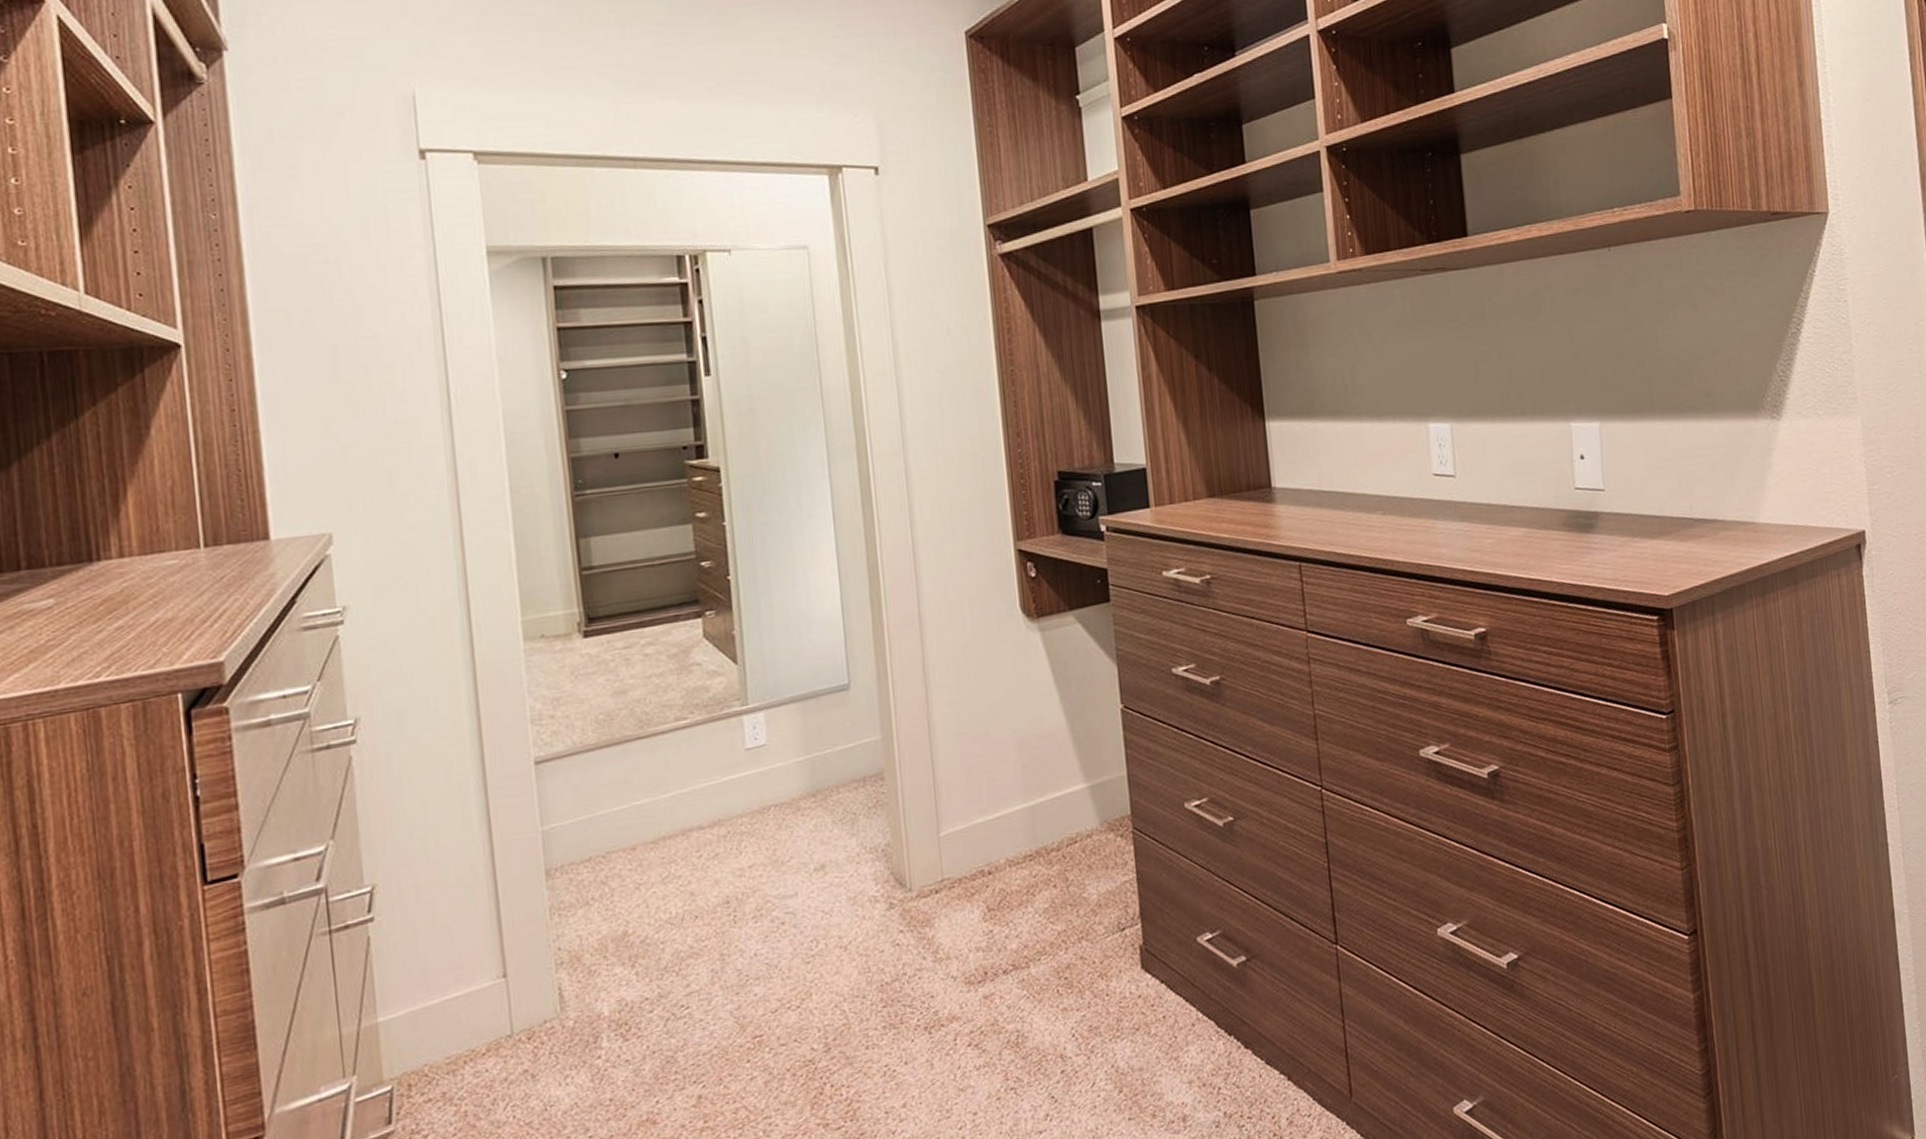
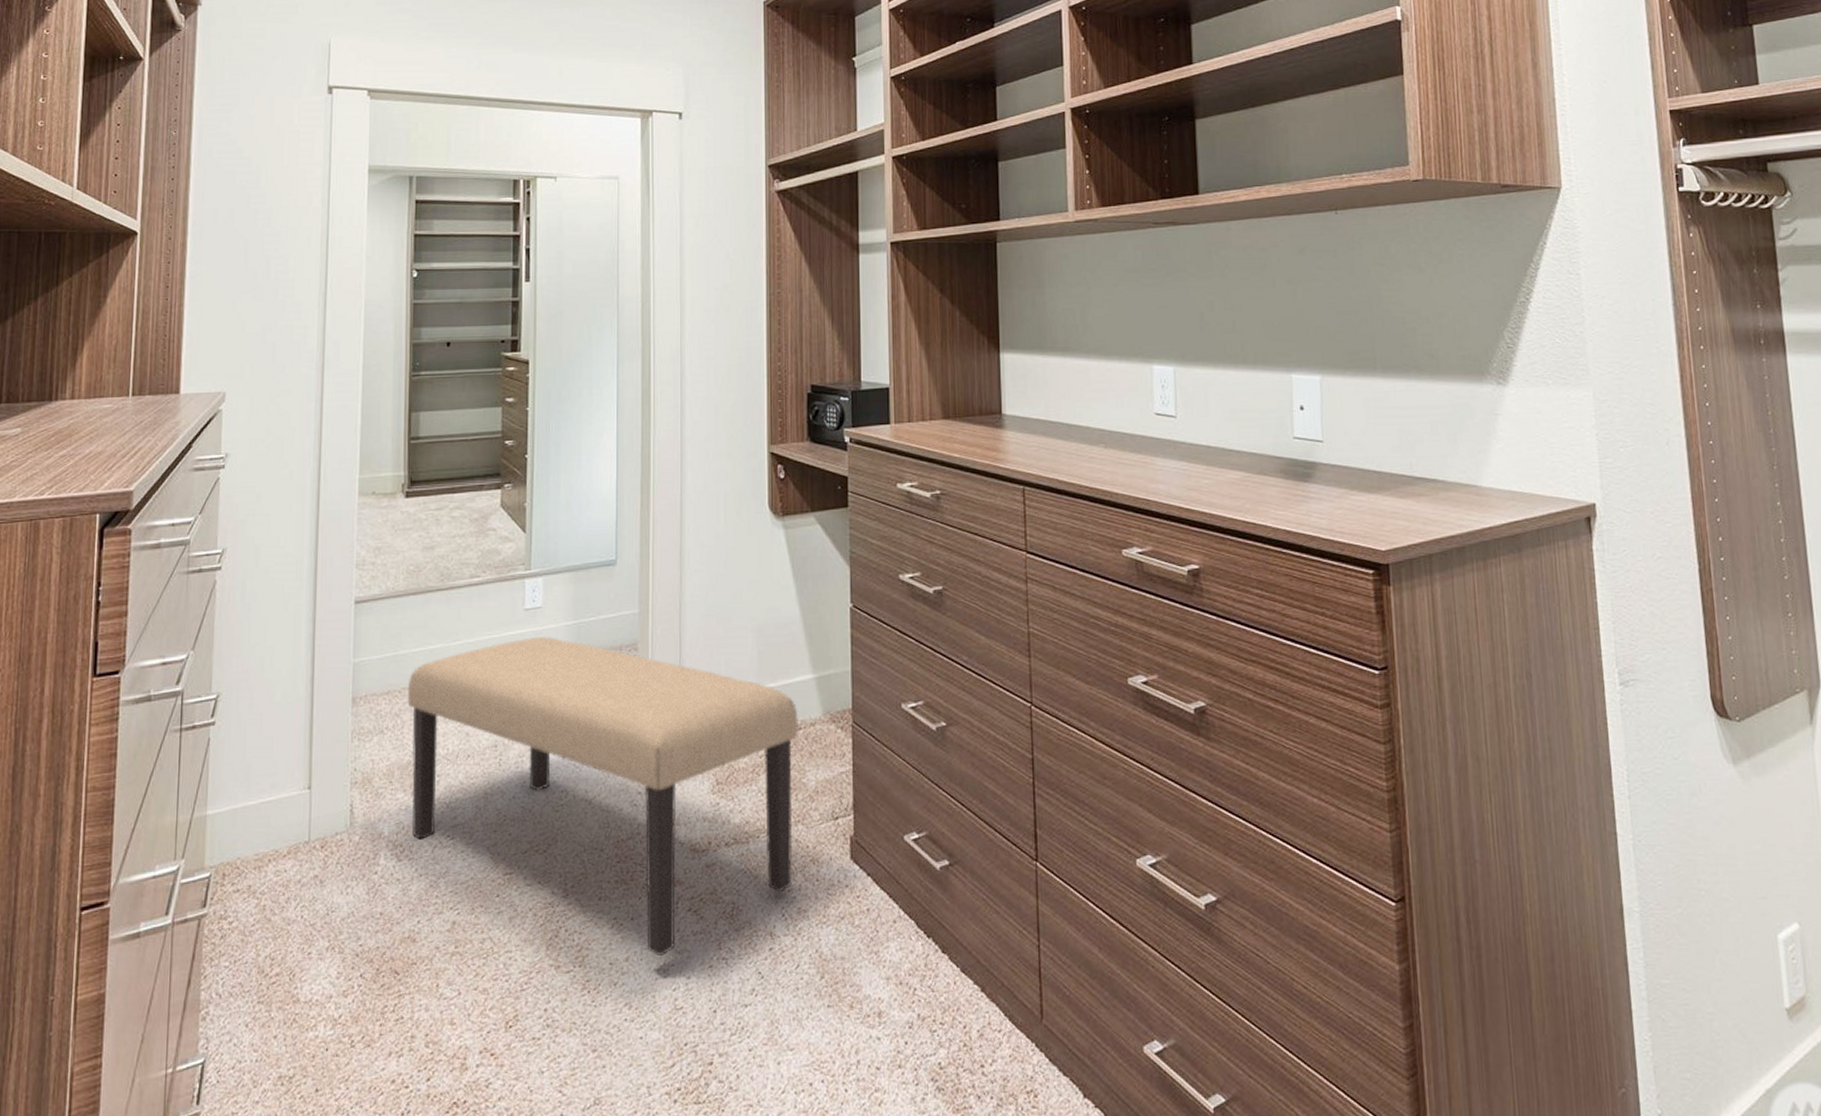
bench: none [613,776,1080,1097] -> present [407,637,798,955]

